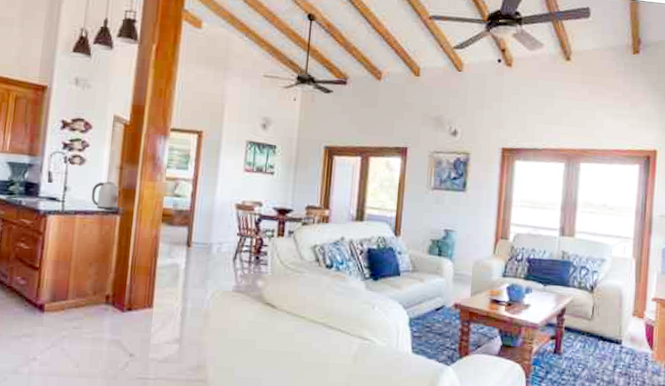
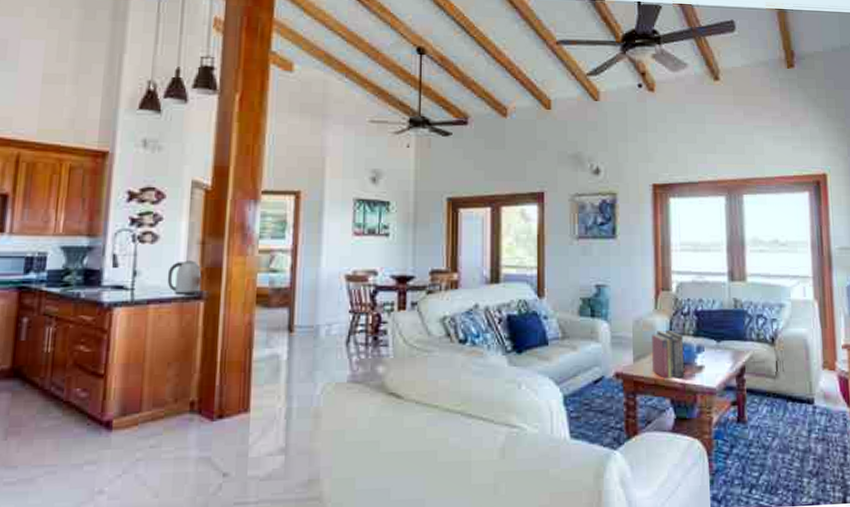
books: none [486,272,516,313] -> present [652,329,685,379]

